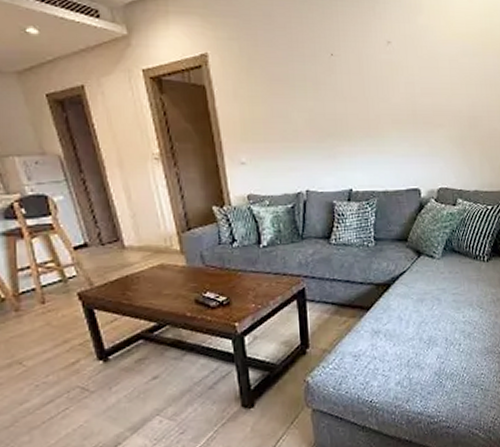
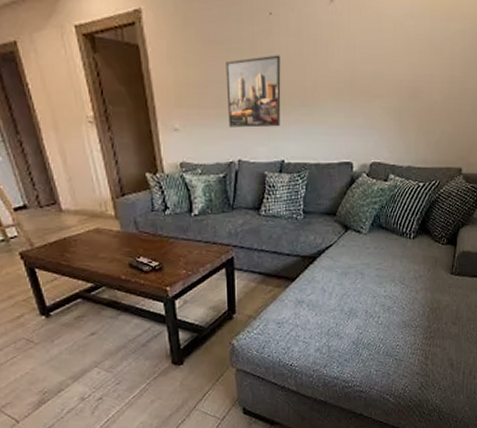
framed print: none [290,91,346,159] -> present [226,55,281,128]

